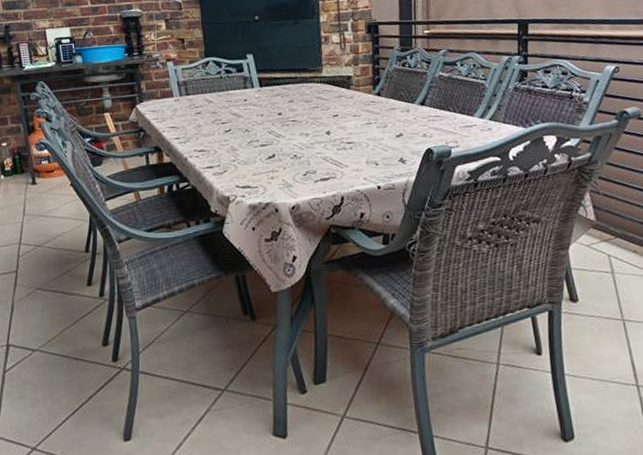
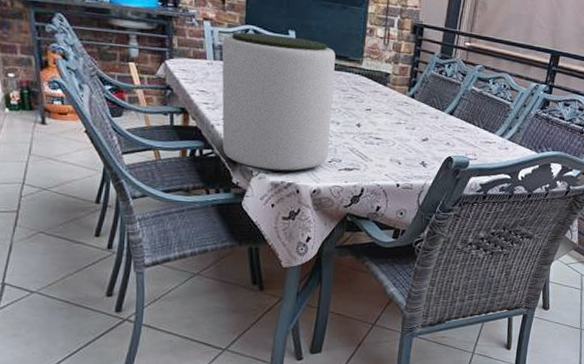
plant pot: none [186,59,302,195] -> present [221,32,336,173]

